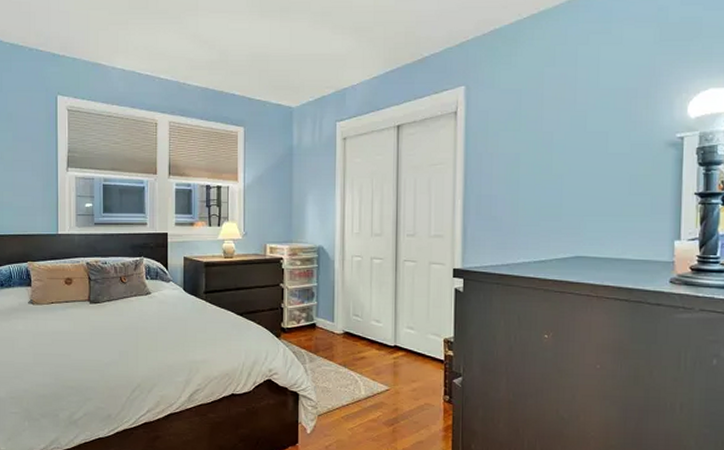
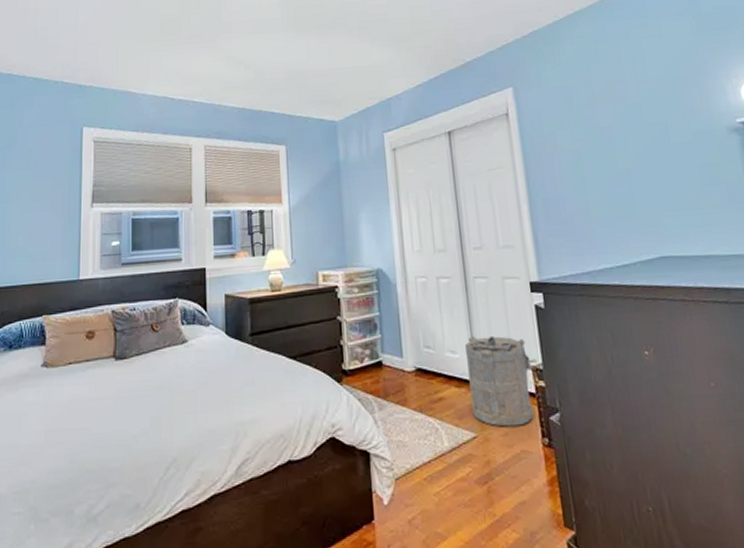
laundry hamper: none [388,310,449,385] -> present [464,336,537,427]

